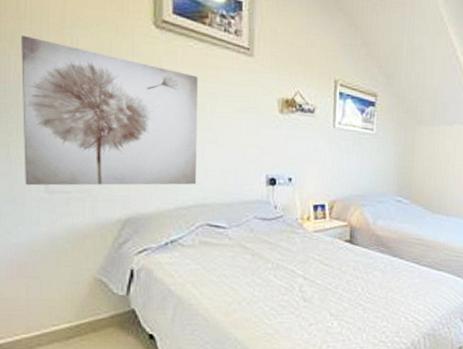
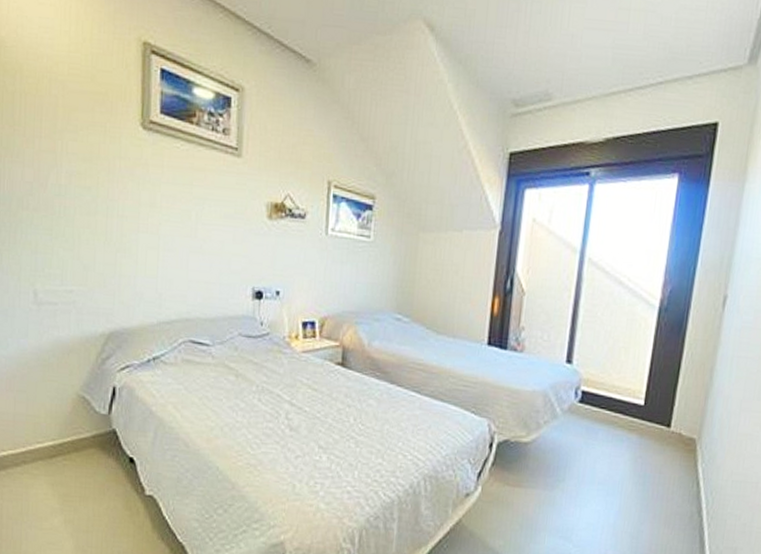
wall art: present [21,35,198,186] -> none [15,141,184,298]

